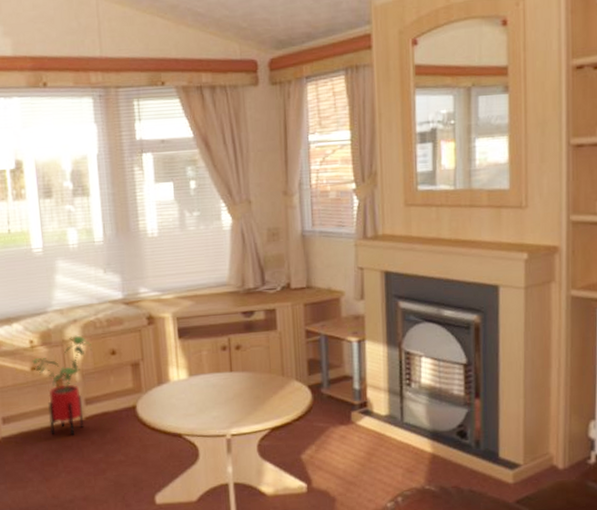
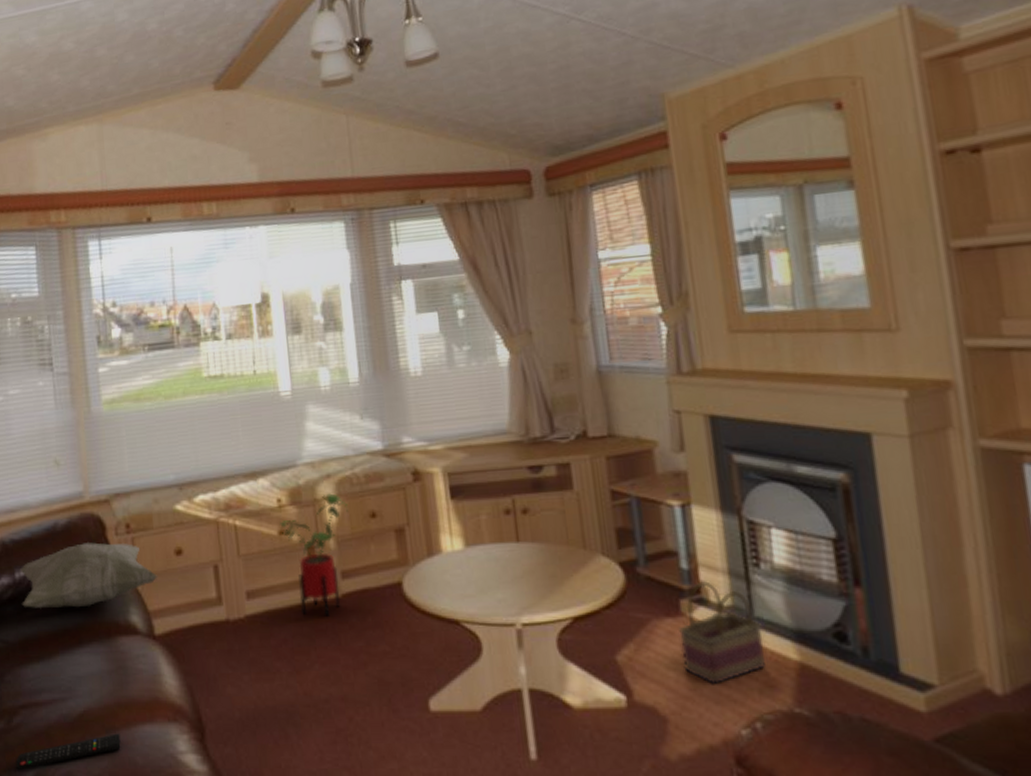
basket: none [349,396,409,473] -> present [679,579,766,685]

